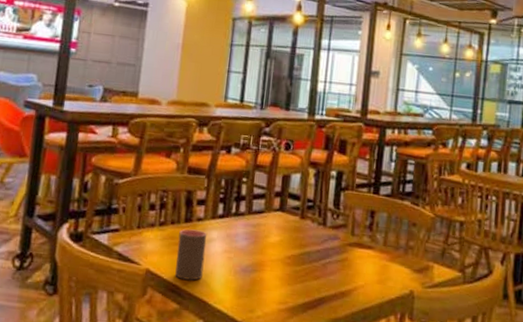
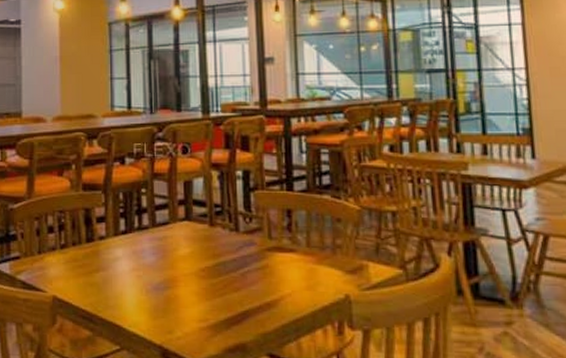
cup: present [175,229,207,281] -> none [82,249,112,305]

